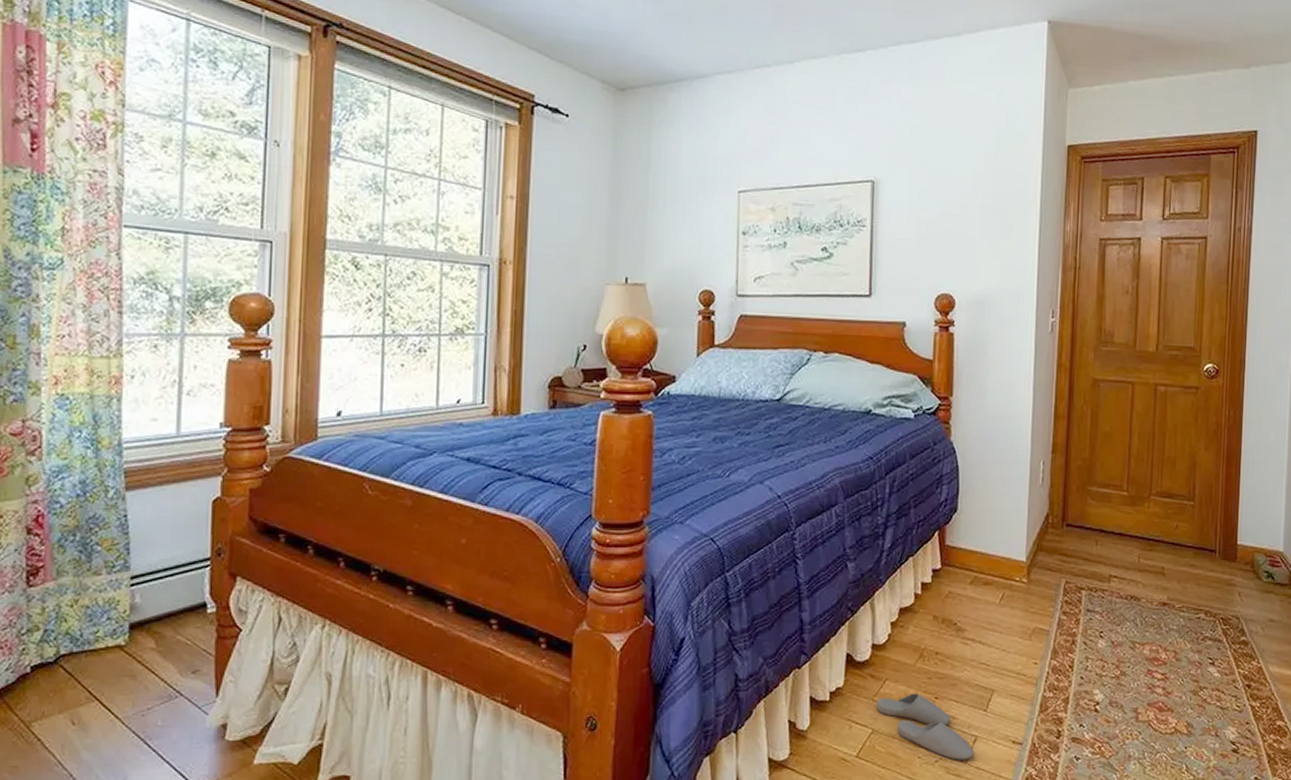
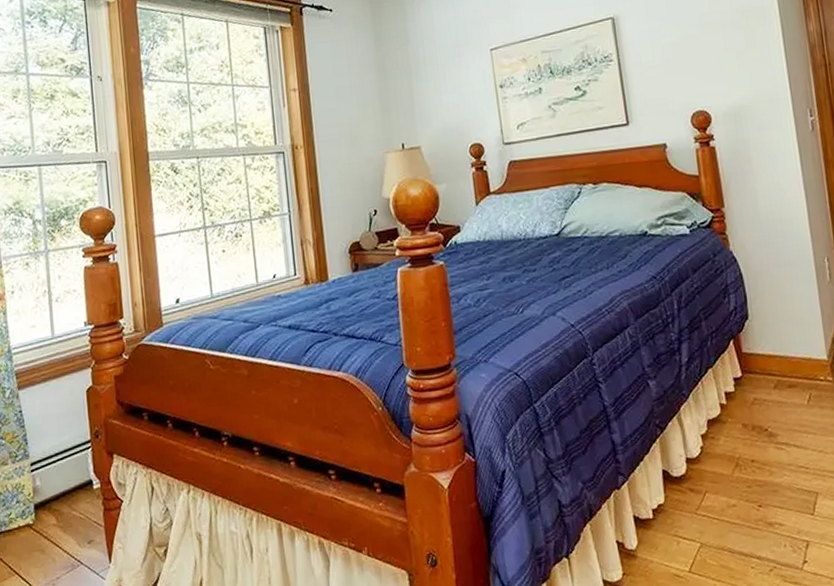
slippers: present [876,693,974,760] -> none [700,503,809,568]

